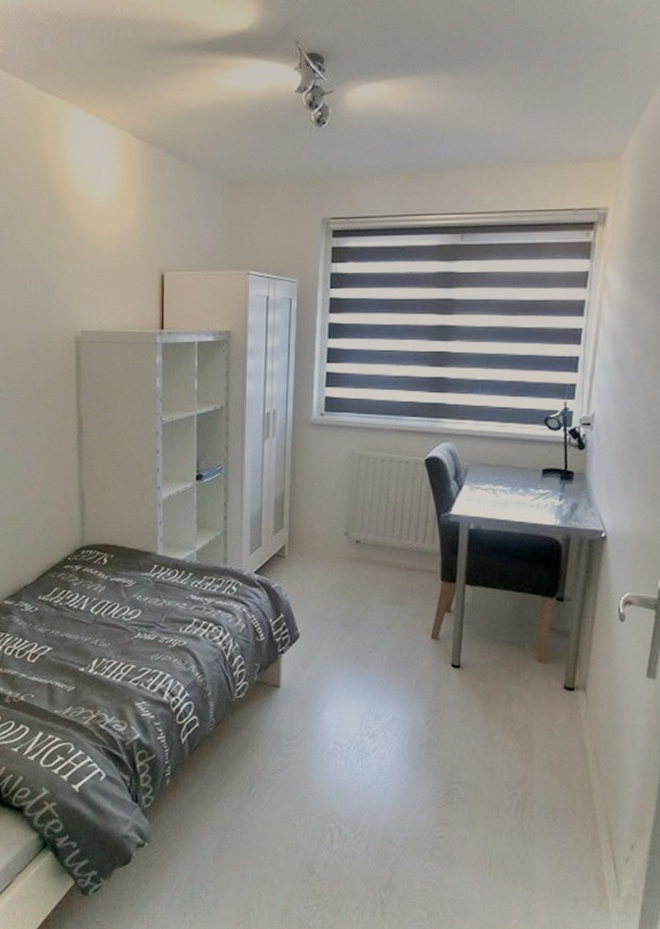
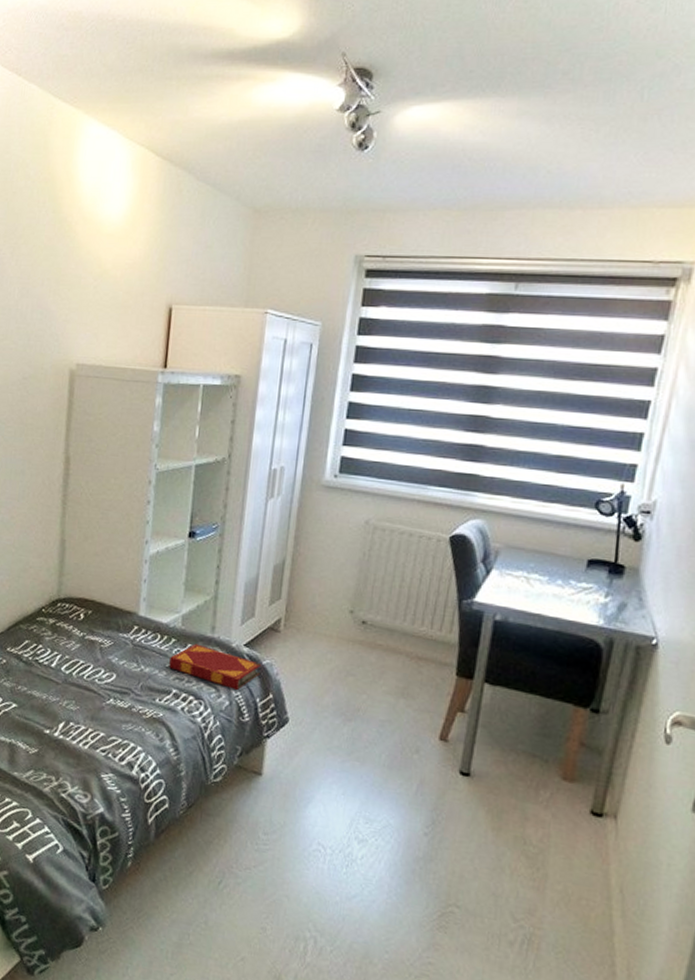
hardback book: none [189,575,271,613] -> present [169,643,261,690]

